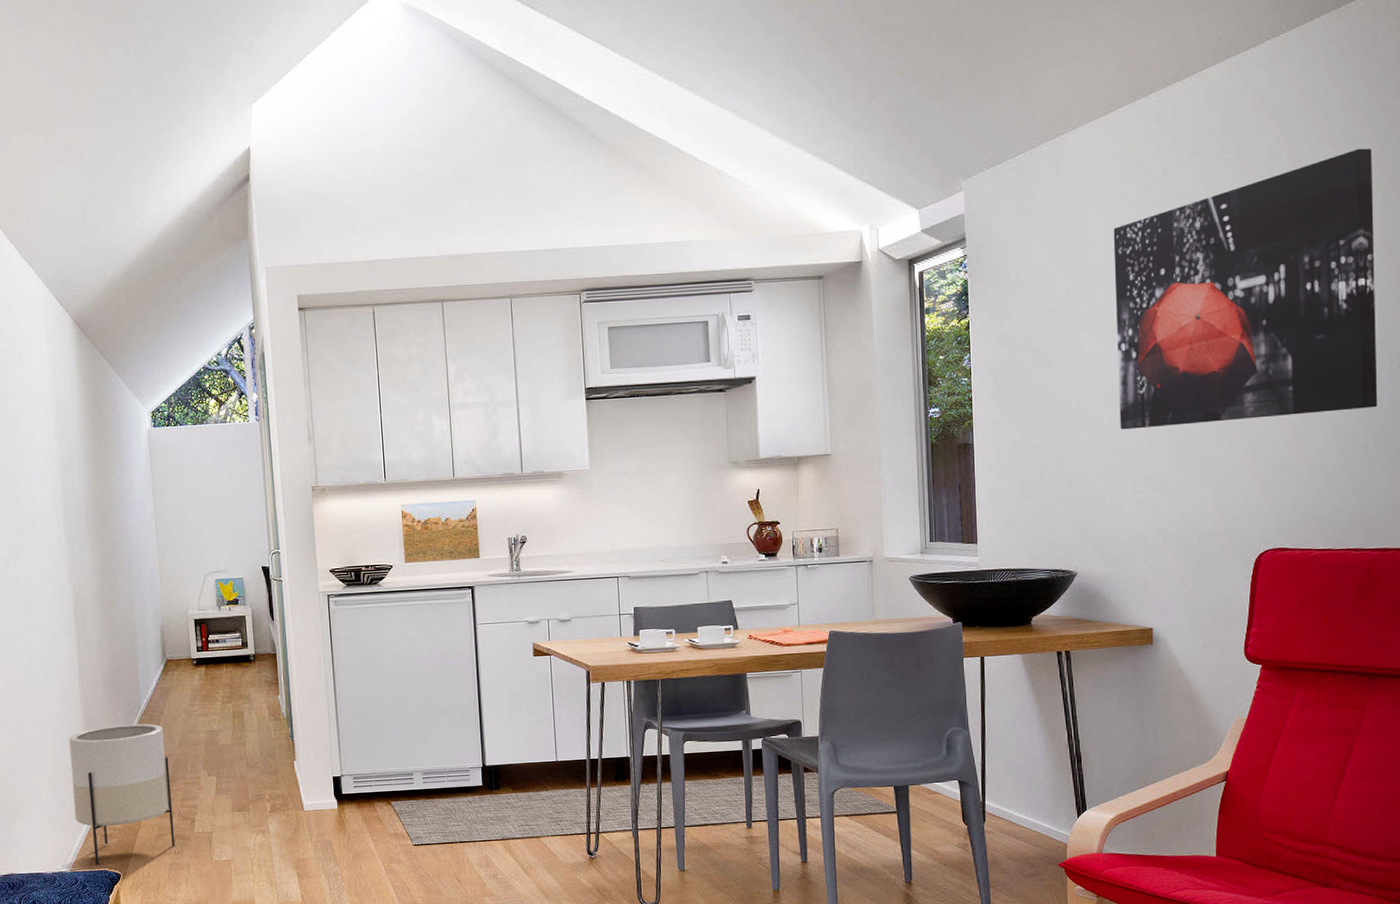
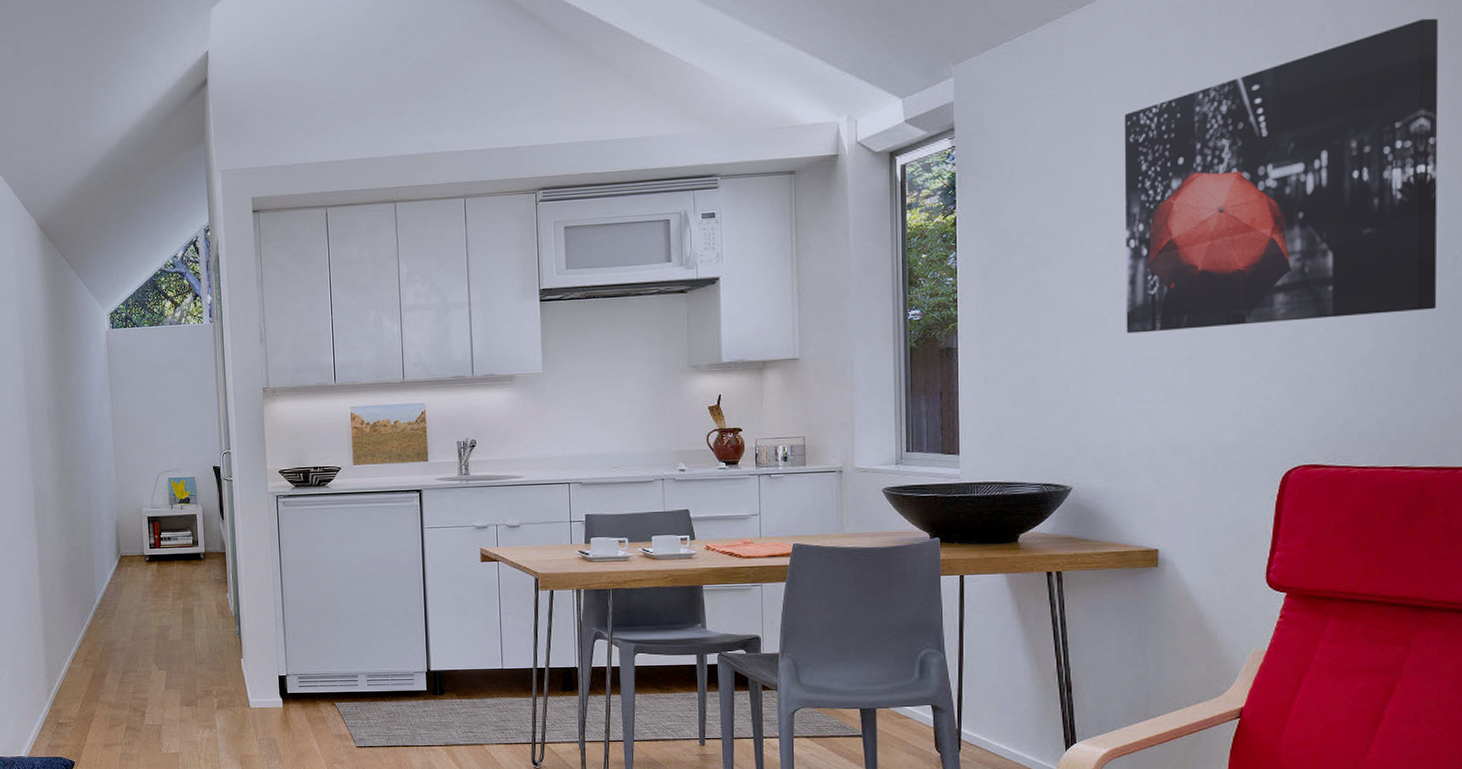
planter: present [68,724,175,866] -> none [28,617,126,752]

